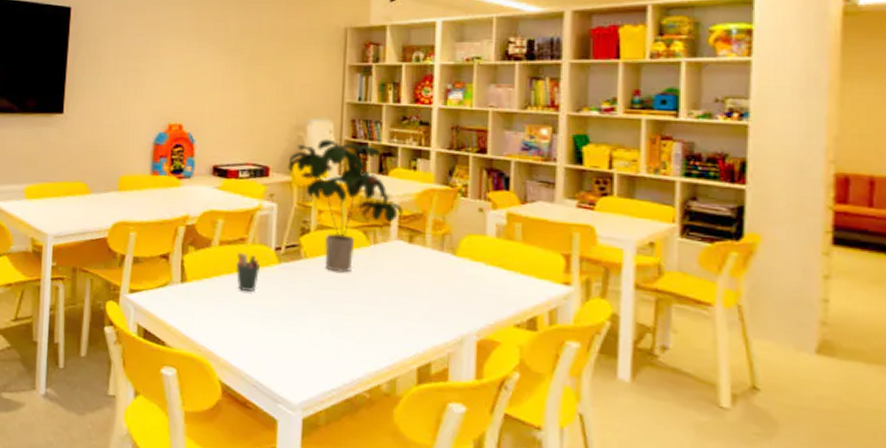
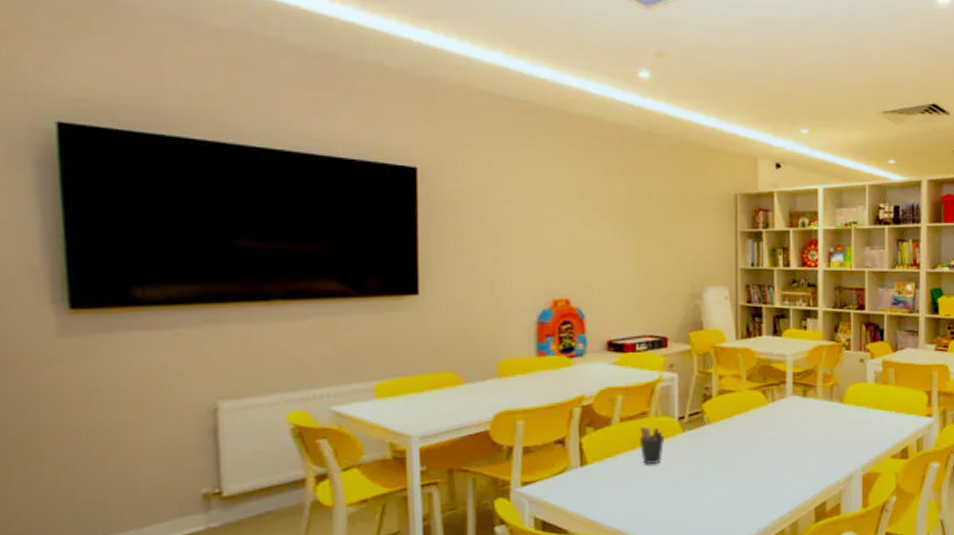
potted plant: present [288,139,403,273] -> none [686,305,797,433]

